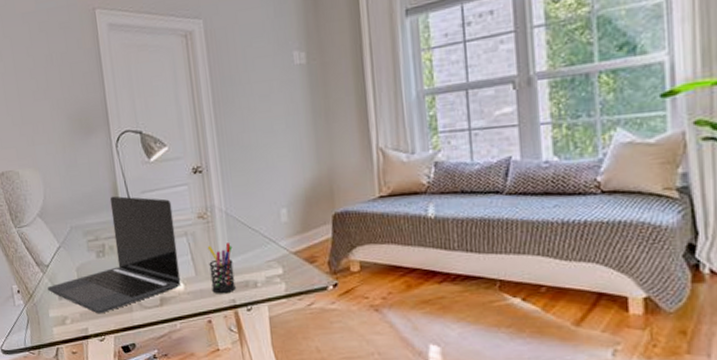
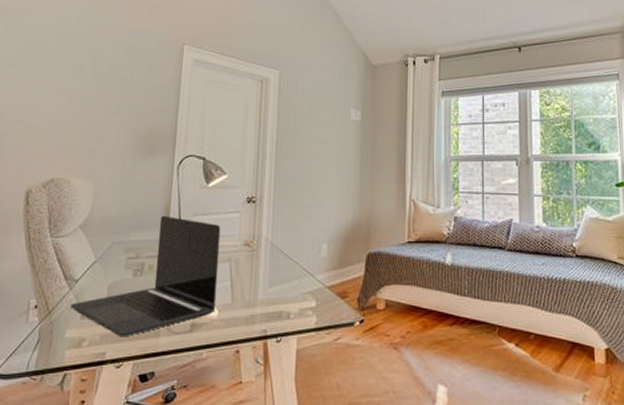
pen holder: present [207,243,236,294] -> none [245,272,272,323]

